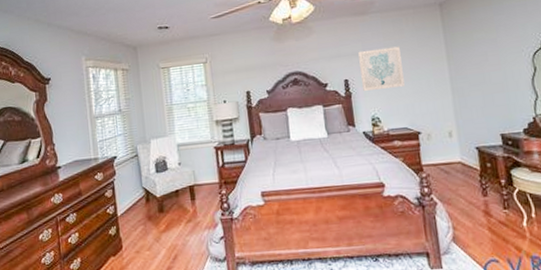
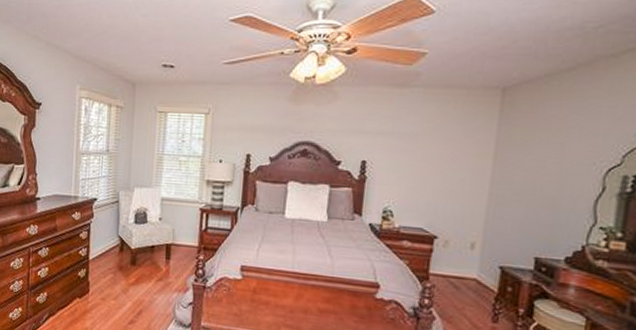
wall art: present [358,46,405,91] -> none [381,130,438,181]

